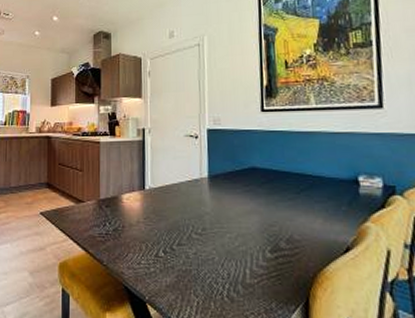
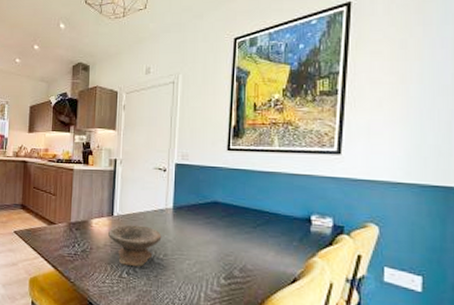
bowl: none [141,198,199,243] -> present [108,224,162,267]

